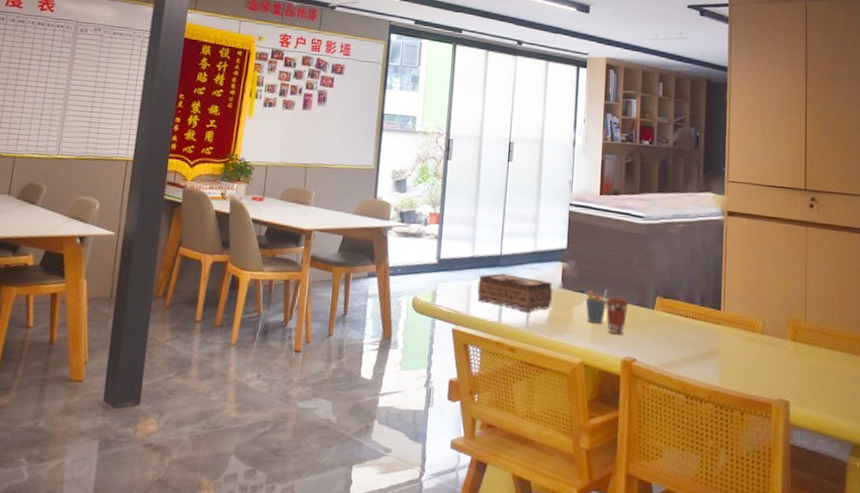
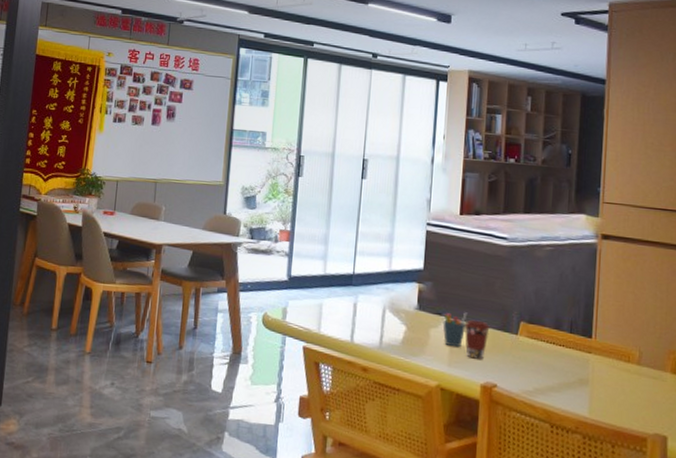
tissue box: present [477,273,553,312] -> none [329,292,409,333]

